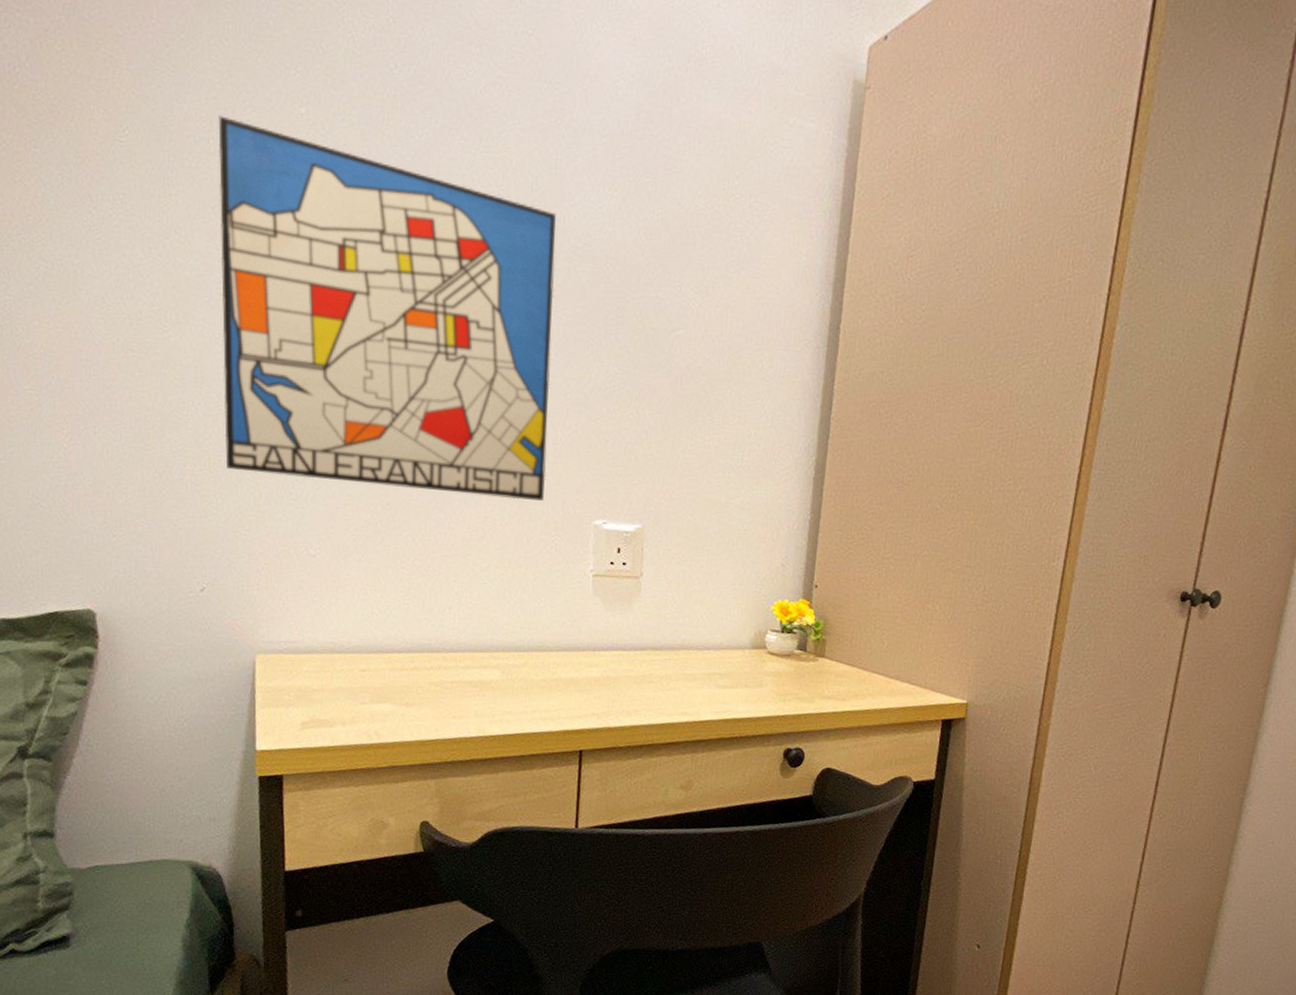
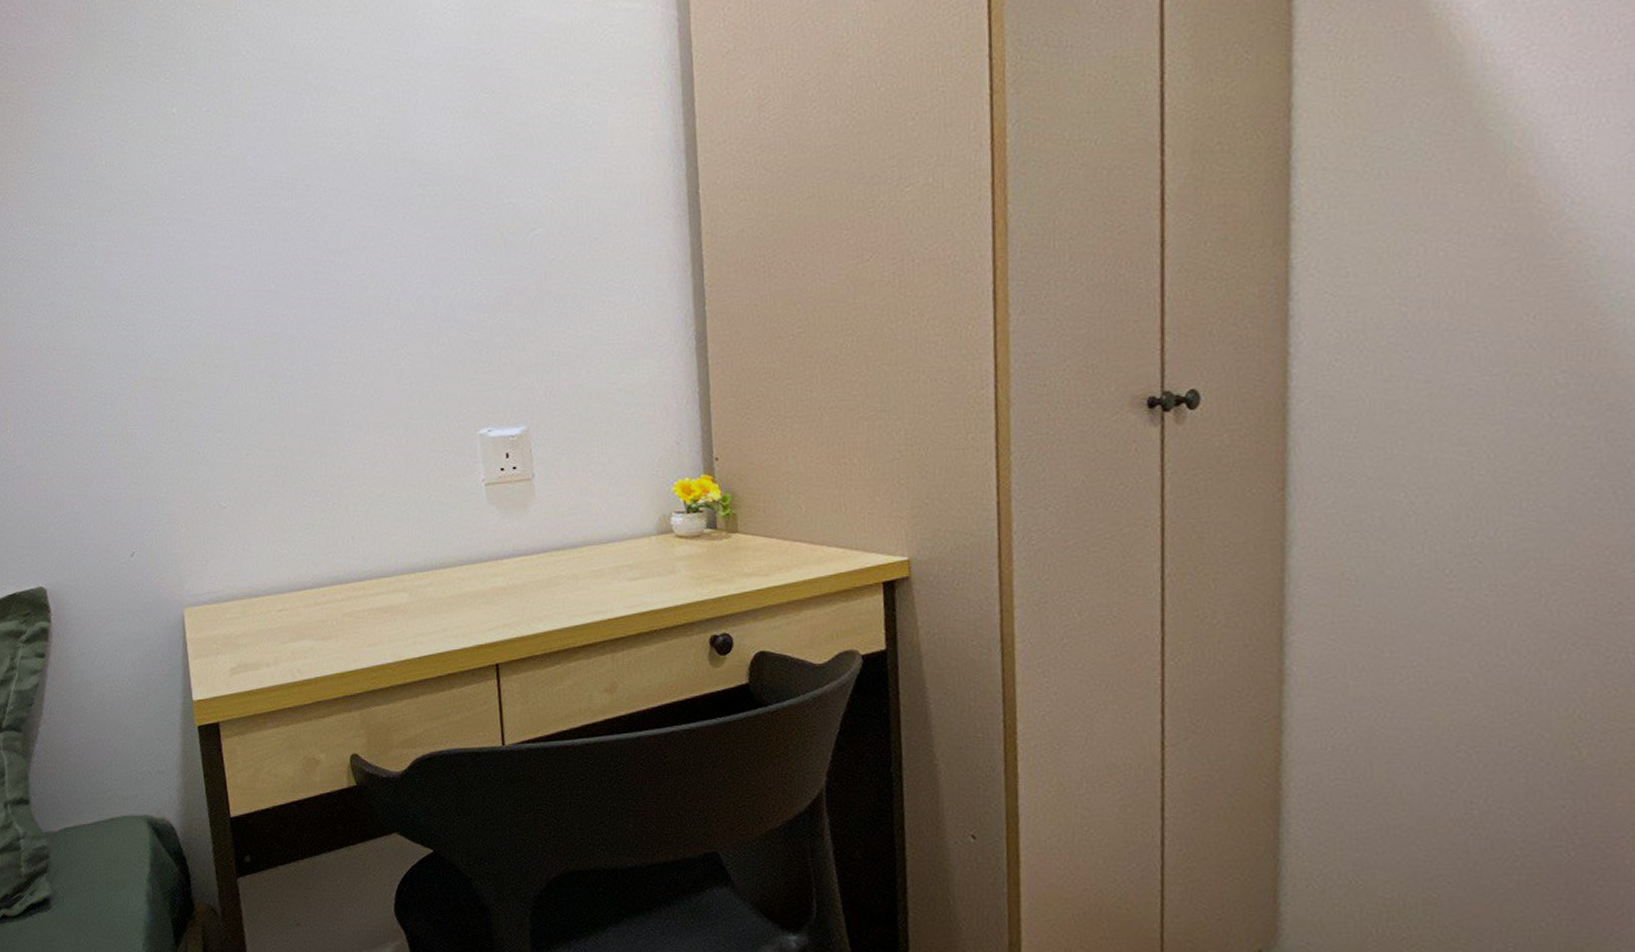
wall art: present [218,115,556,501] -> none [106,131,428,440]

